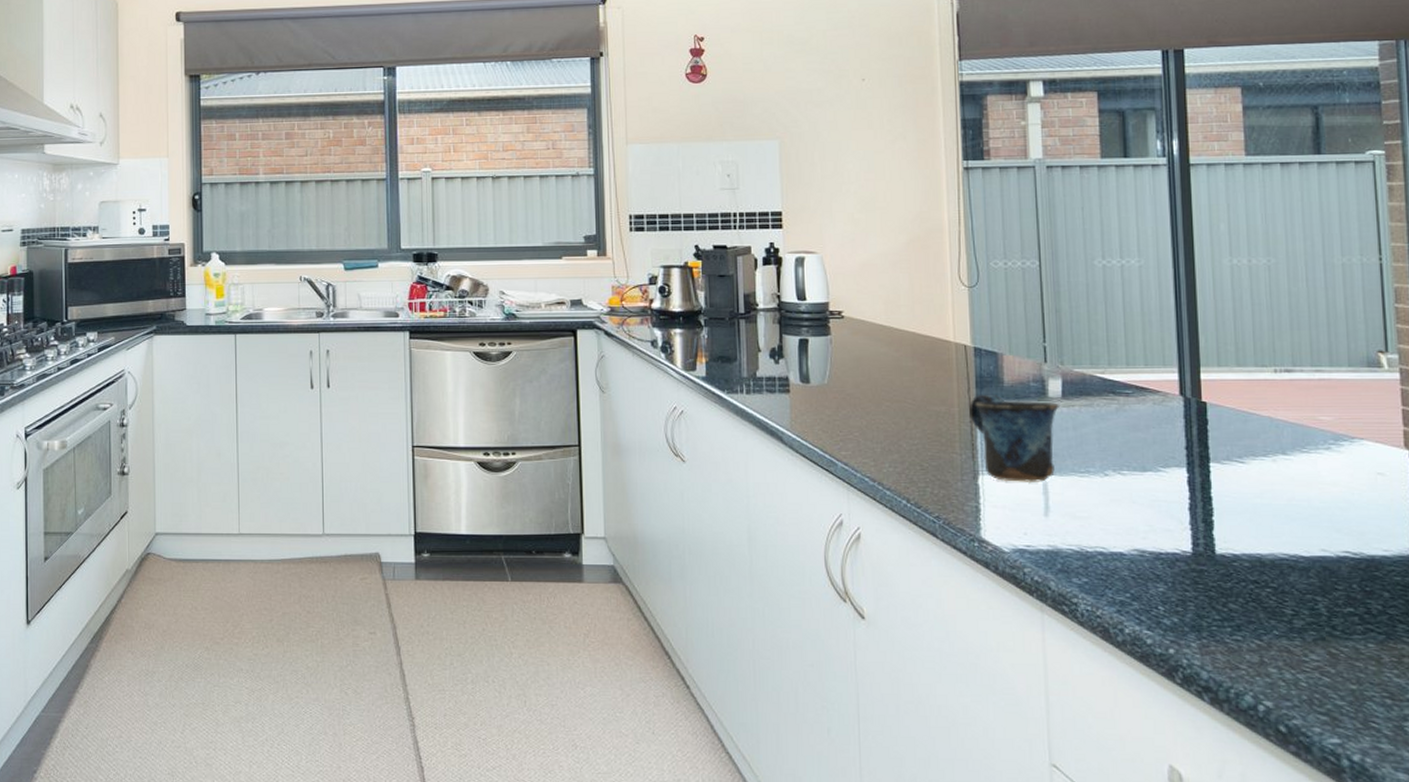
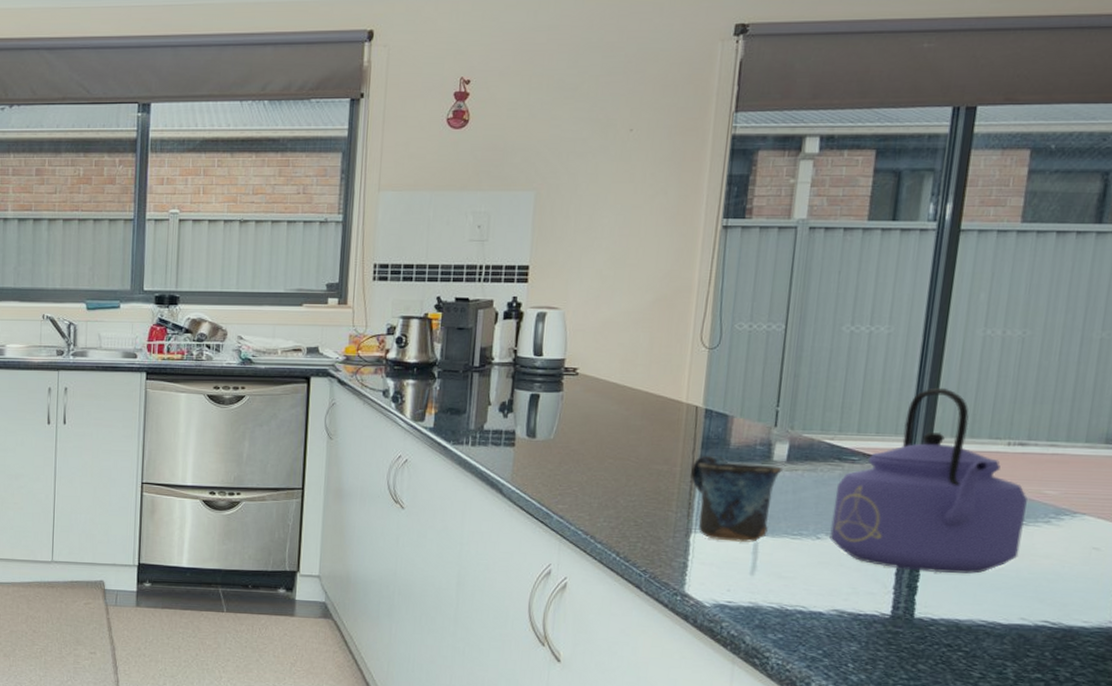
kettle: none [1115,317,1307,506] -> present [829,387,1028,574]

